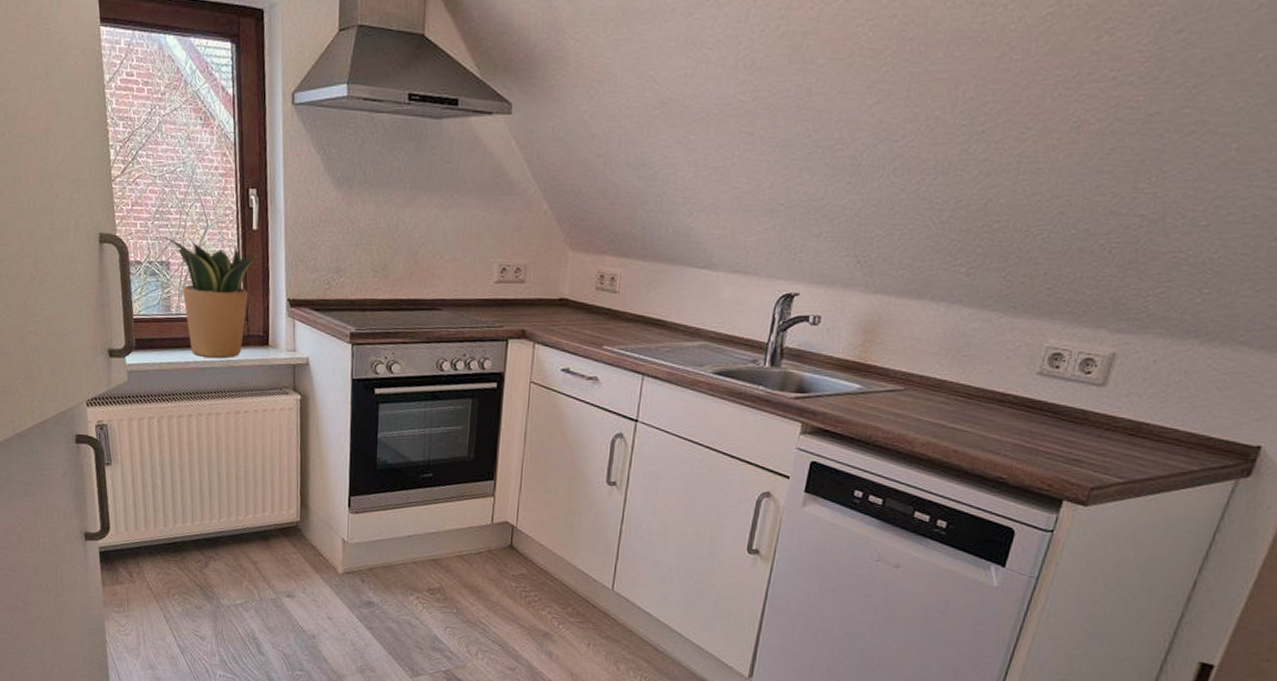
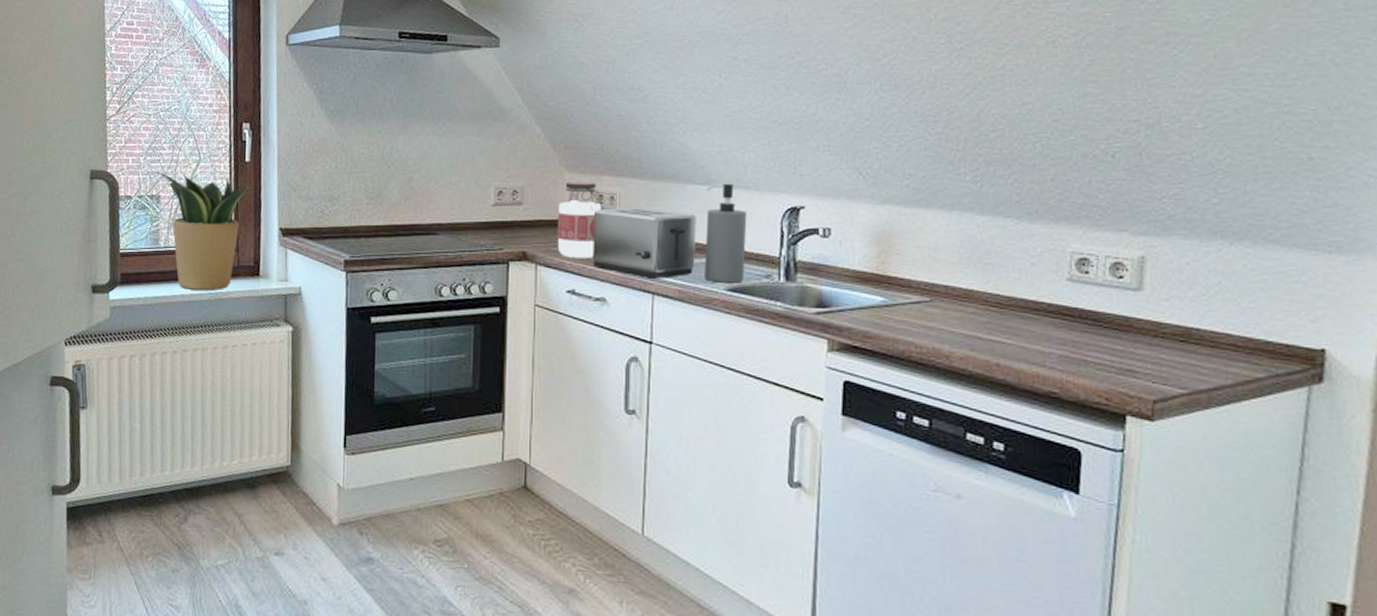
jar: none [556,261,603,338] -> present [557,181,602,258]
toaster: none [588,288,693,360] -> present [591,206,697,279]
soap dispenser: none [694,267,743,367] -> present [705,183,747,283]

